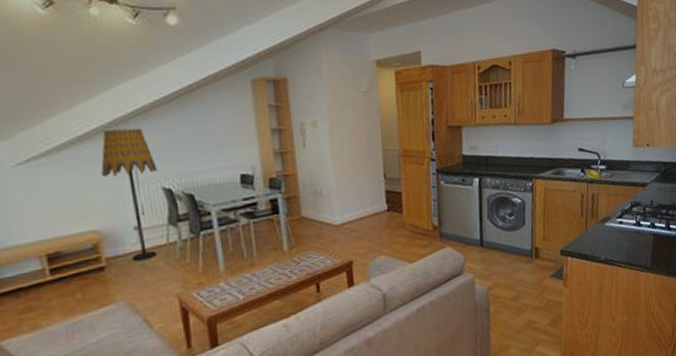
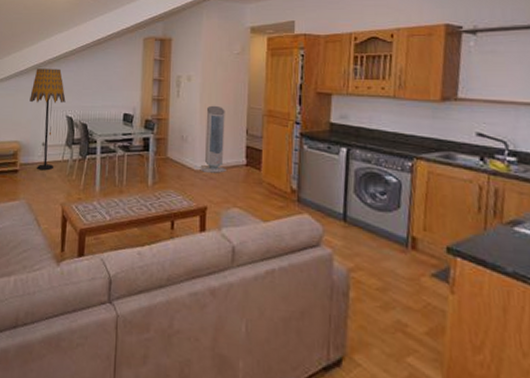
air purifier: none [338,151,368,226] -> present [200,105,226,173]

